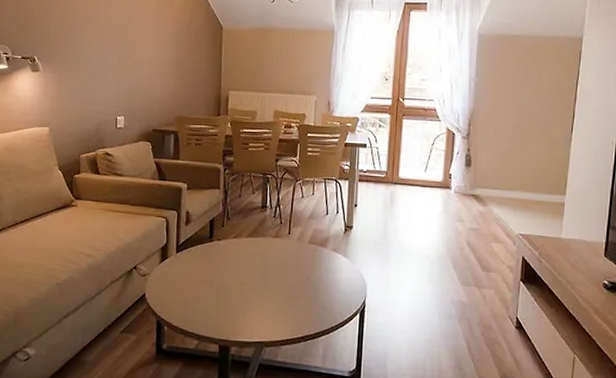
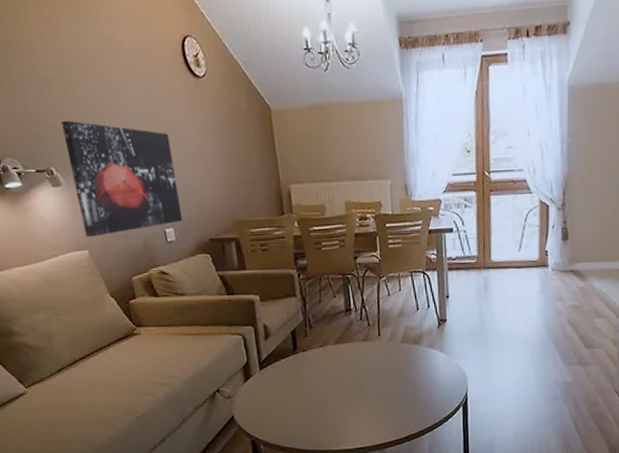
wall art: none [49,20,136,117] -> present [61,120,183,238]

